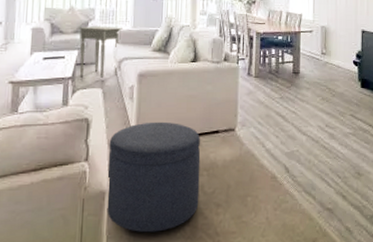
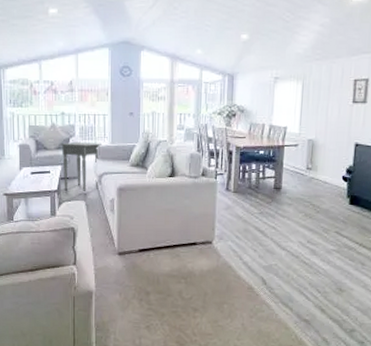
ottoman: present [107,121,201,233] -> none [93,232,179,329]

